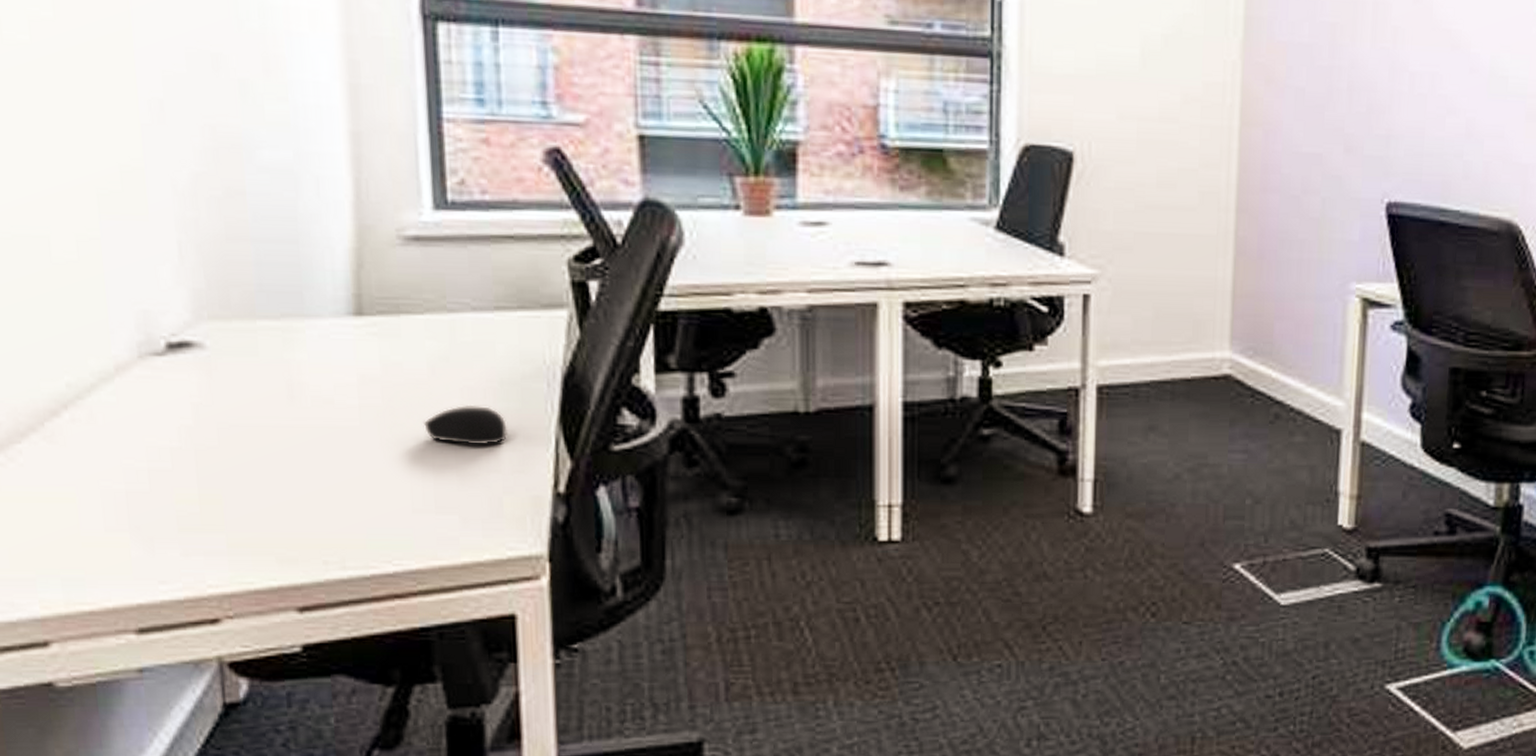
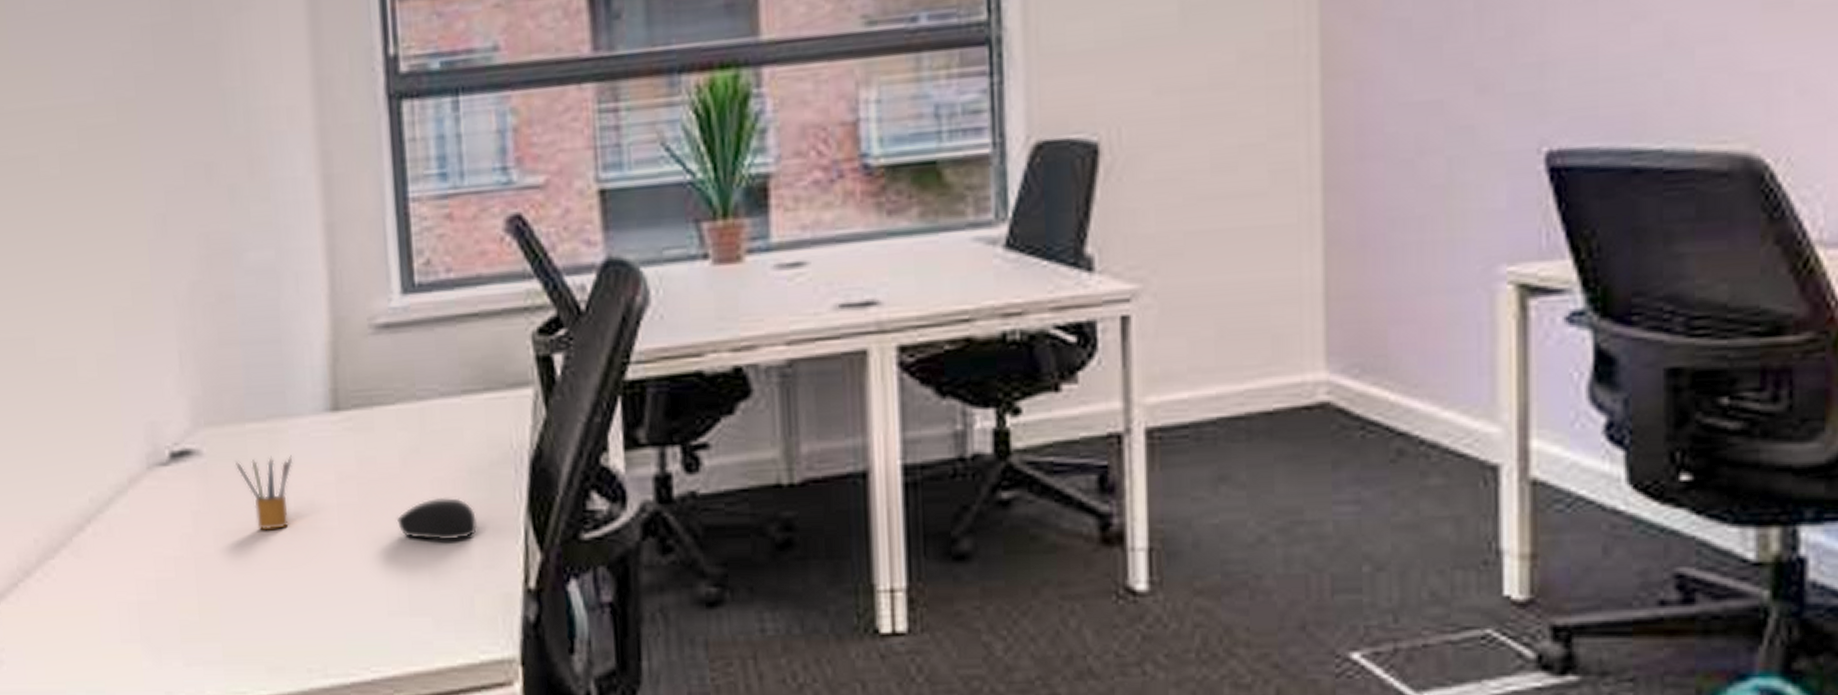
pencil box: none [244,354,311,426] -> present [235,455,293,530]

